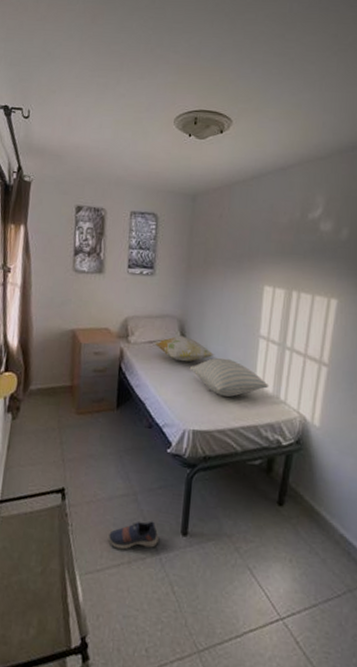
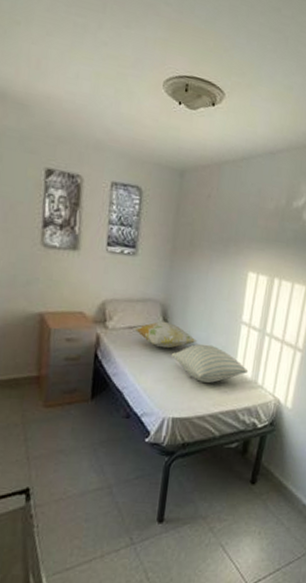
shoe: present [107,521,159,550] -> none [78,512,134,545]

